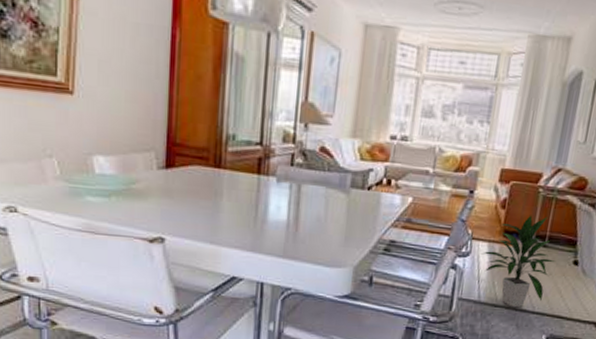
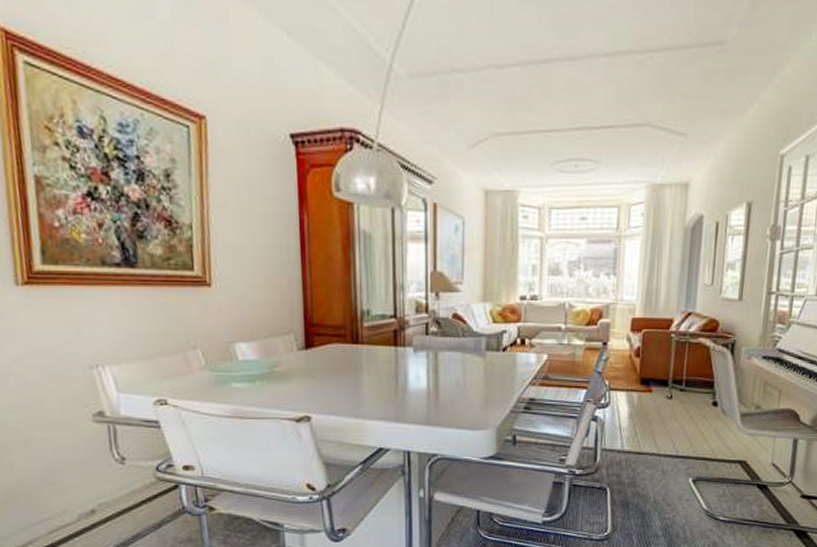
indoor plant: present [481,215,557,308] -> none [620,361,696,453]

